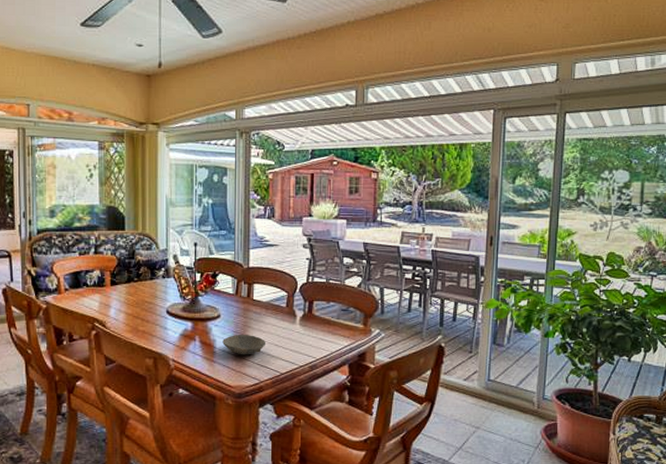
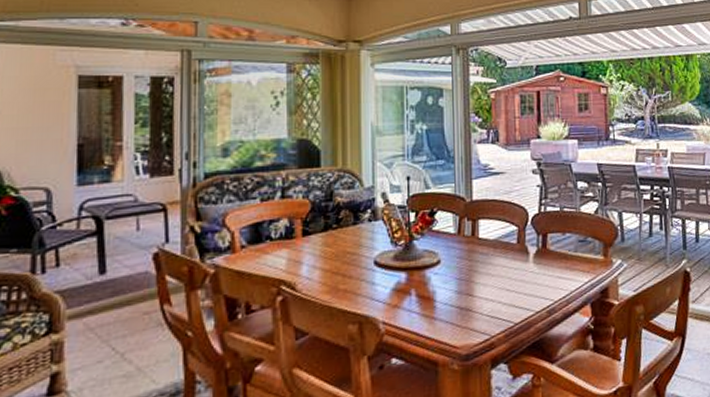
bowl: present [222,335,266,355] -> none [444,280,496,307]

